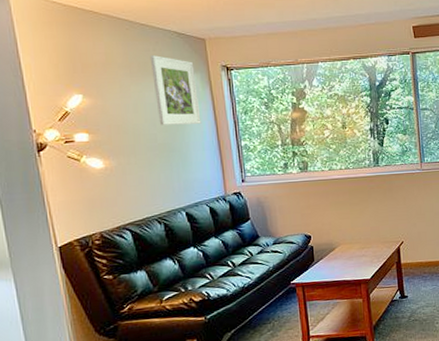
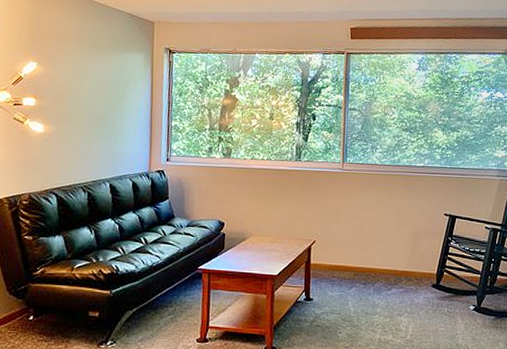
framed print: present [149,55,201,125] -> none [100,33,140,100]

